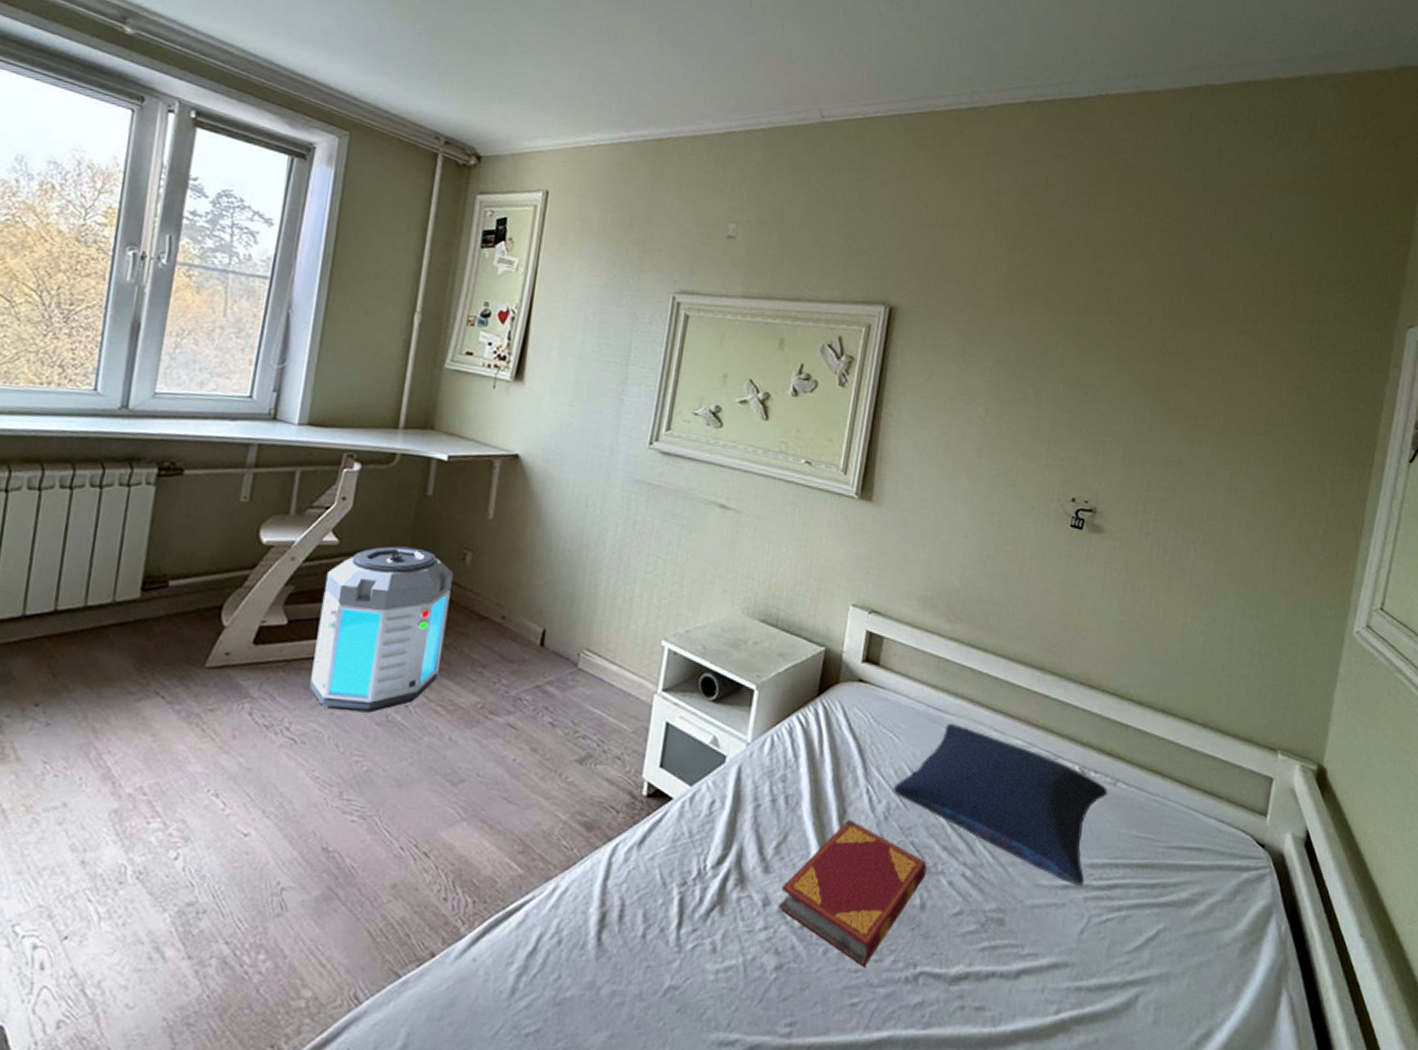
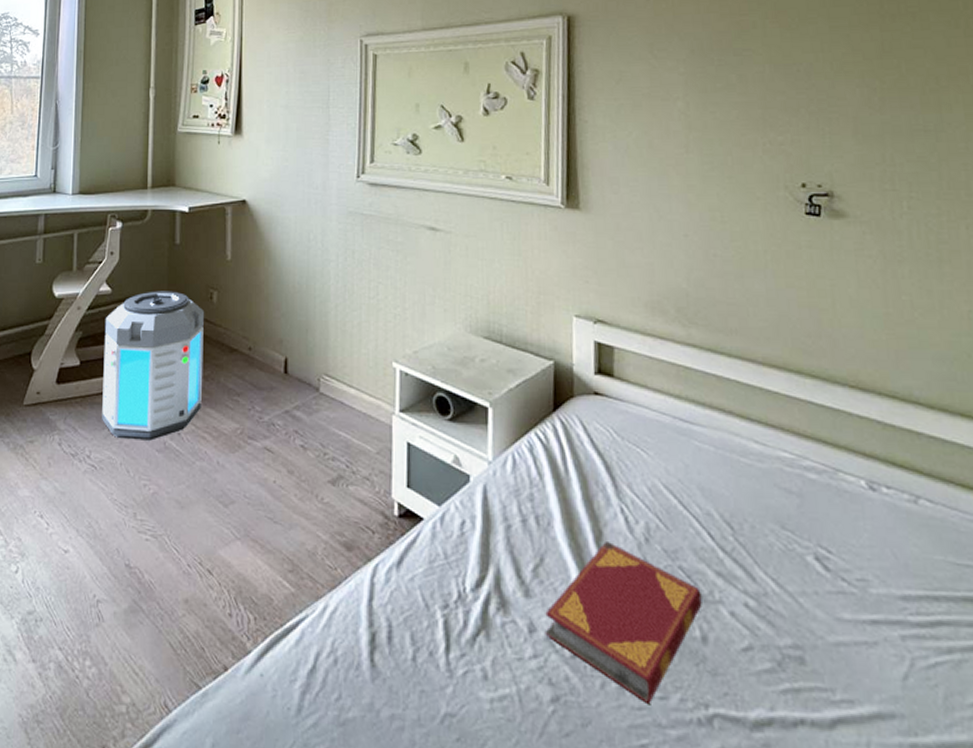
pillow: present [892,724,1107,886] -> none [649,436,908,622]

